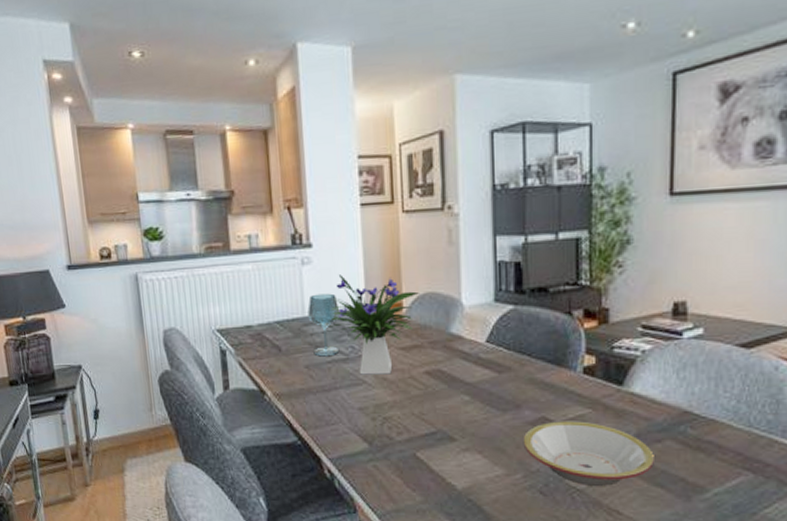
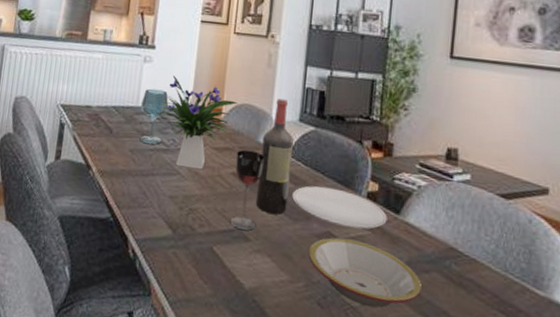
wineglass: none [426,343,460,431] -> present [230,149,264,231]
wine bottle: none [454,279,493,409] -> present [255,98,293,215]
plate: none [497,369,609,409] -> present [292,185,387,230]

